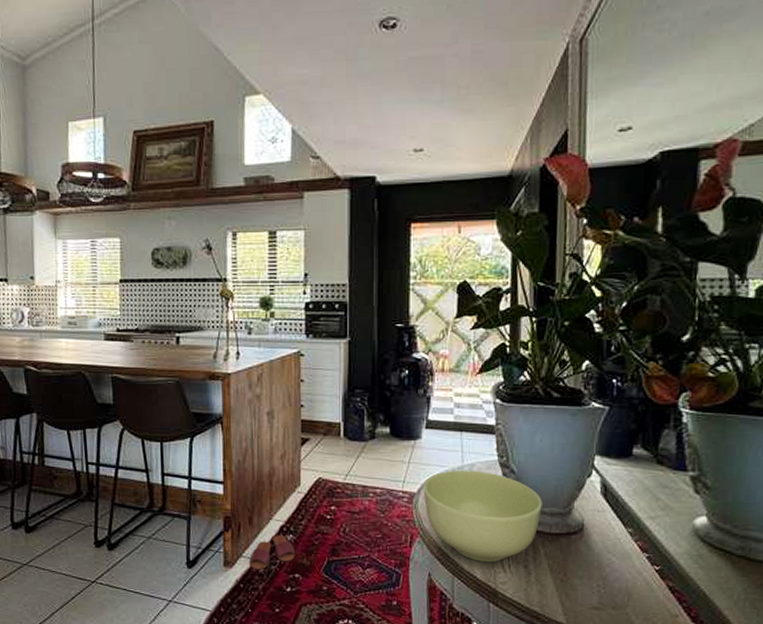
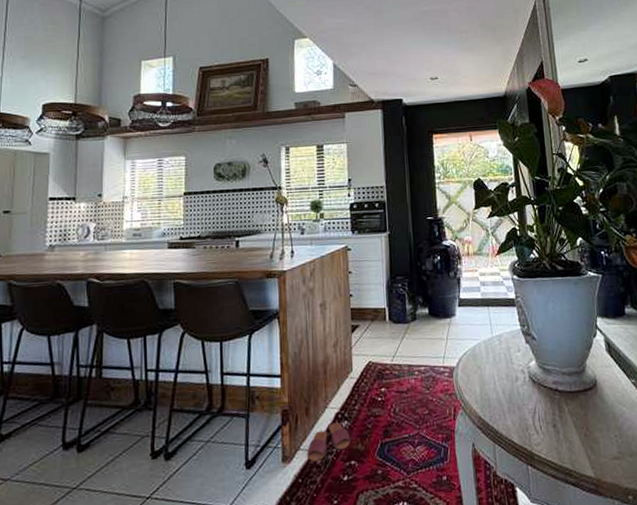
bowl: present [423,470,542,562] -> none [461,340,561,426]

